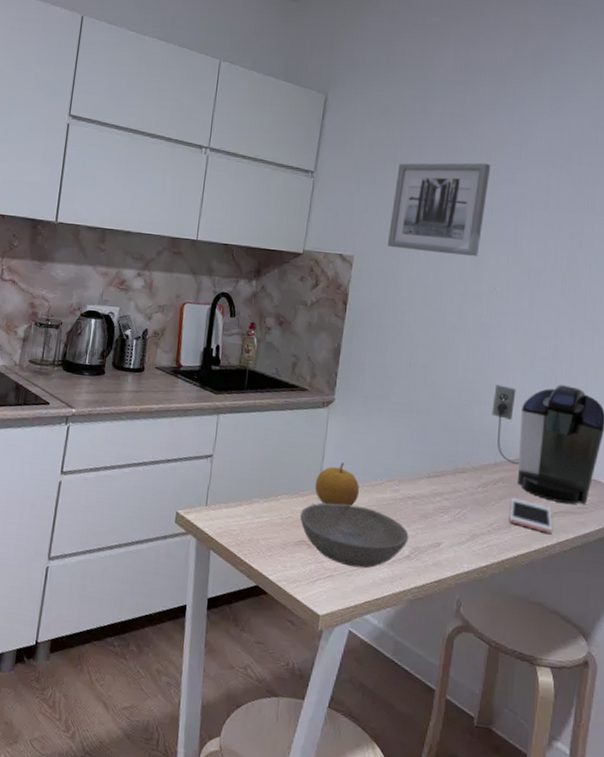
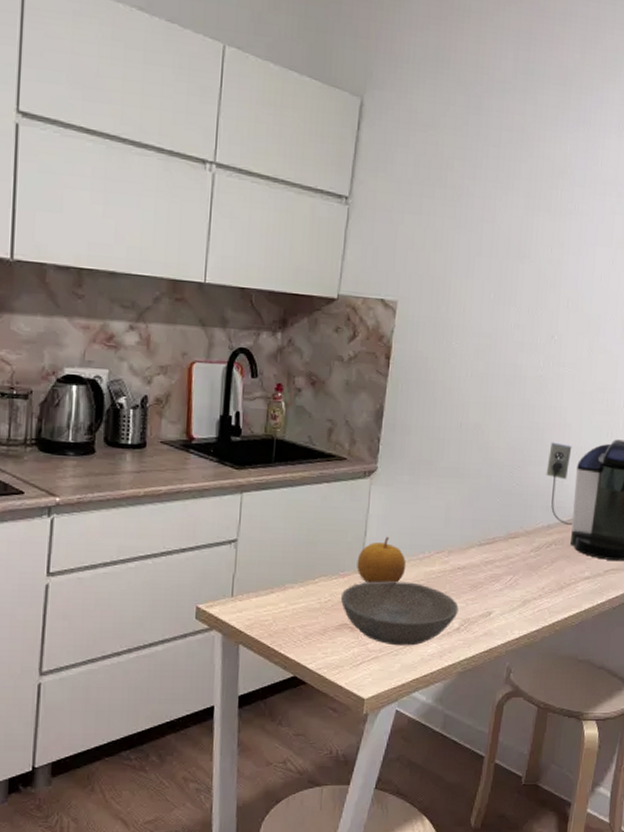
wall art: present [387,162,491,257] -> none [435,188,552,301]
cell phone: present [509,498,553,534] -> none [561,560,603,592]

